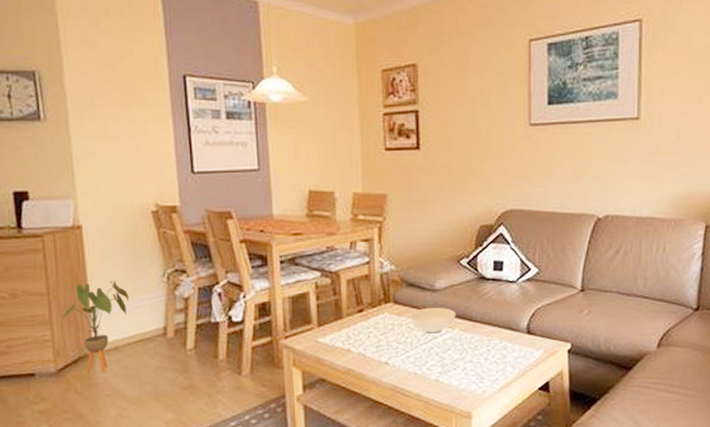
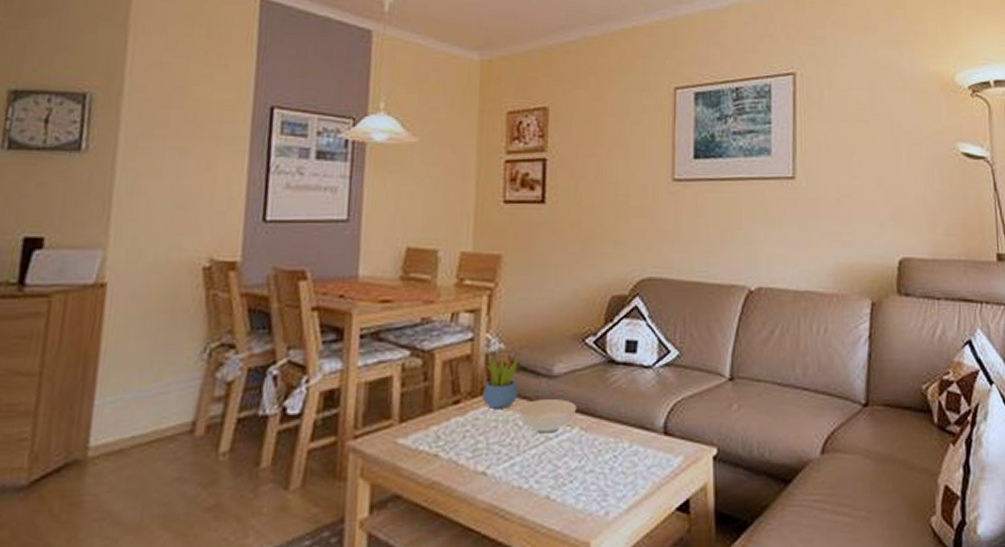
house plant: present [59,281,129,374] -> none [48,357,153,488]
succulent plant: none [380,273,409,315] -> present [482,354,518,409]

